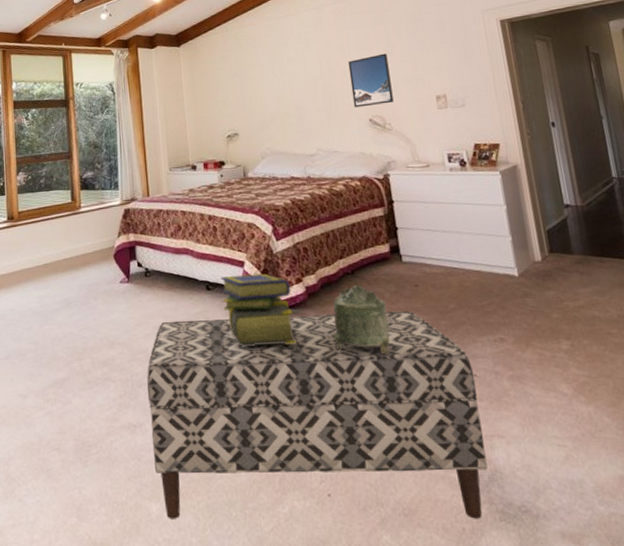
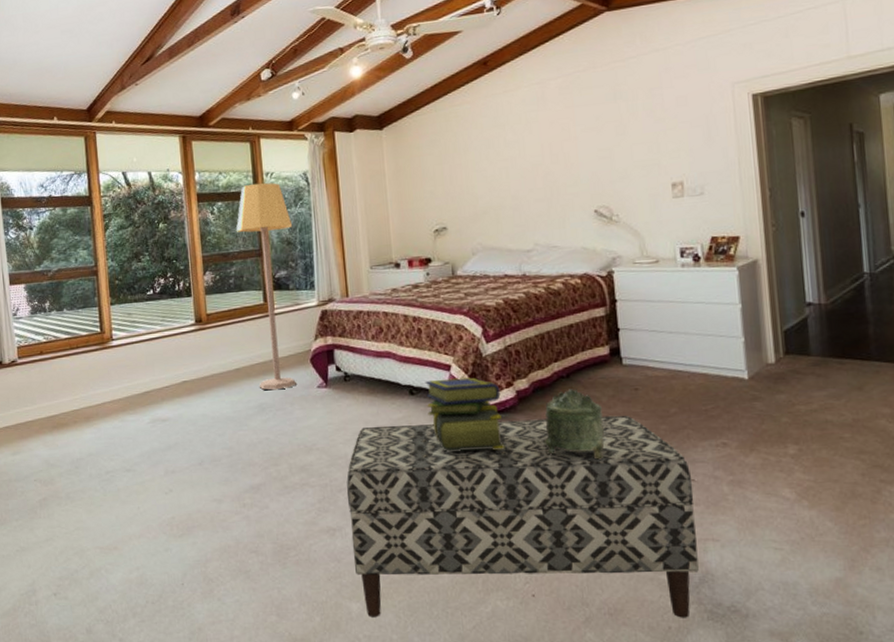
lamp: none [47,92,101,285] -> present [236,182,297,390]
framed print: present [348,53,394,108] -> none [573,134,623,198]

